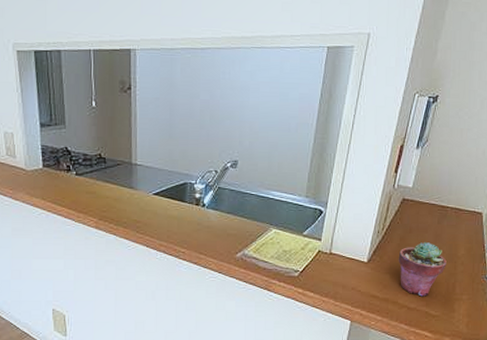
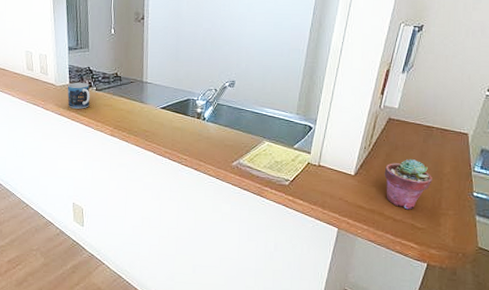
mug: none [41,166,69,198] -> present [67,83,90,109]

